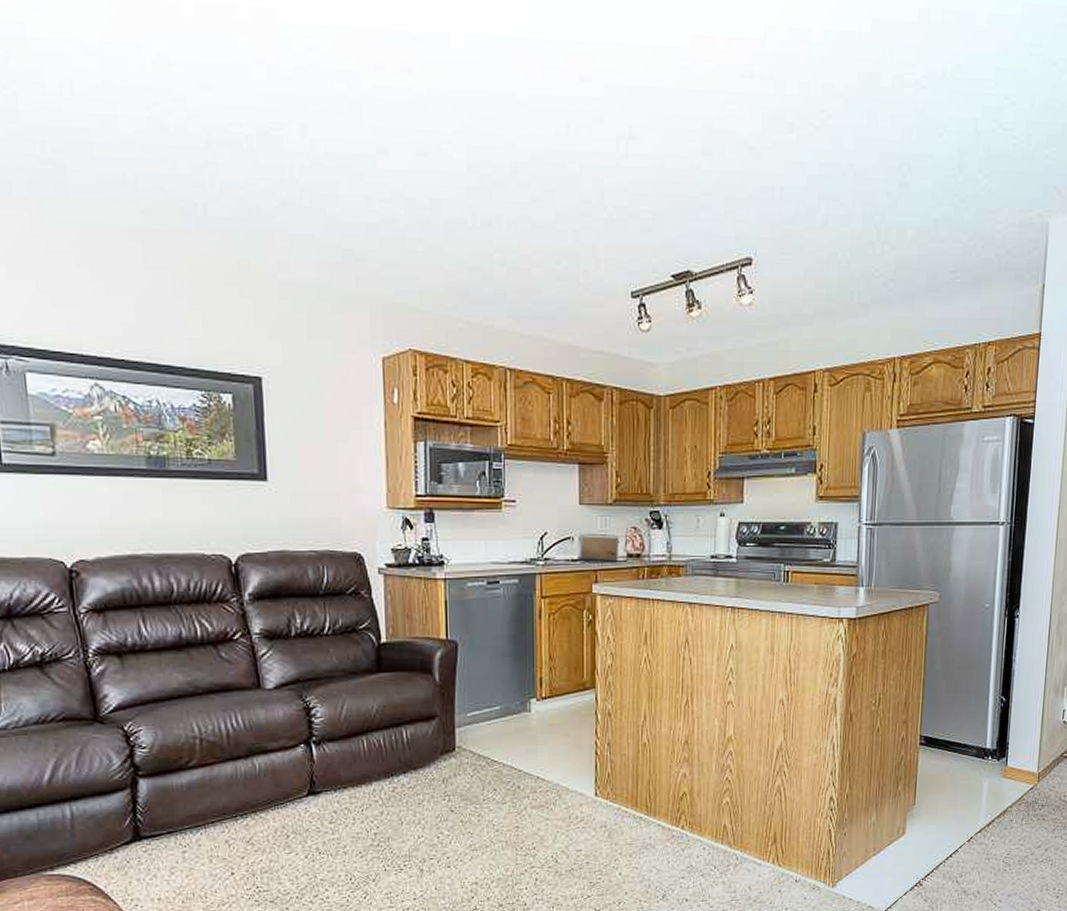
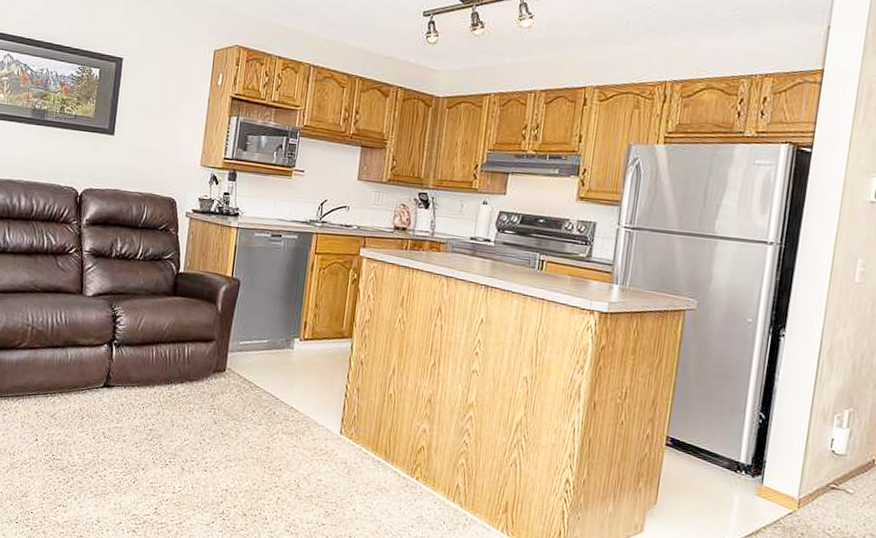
toaster: present [578,533,620,564] -> none [351,204,389,233]

